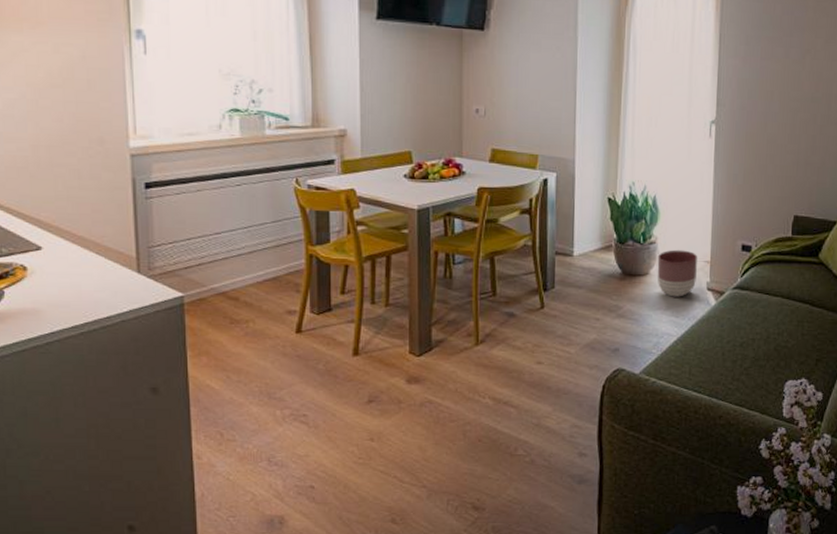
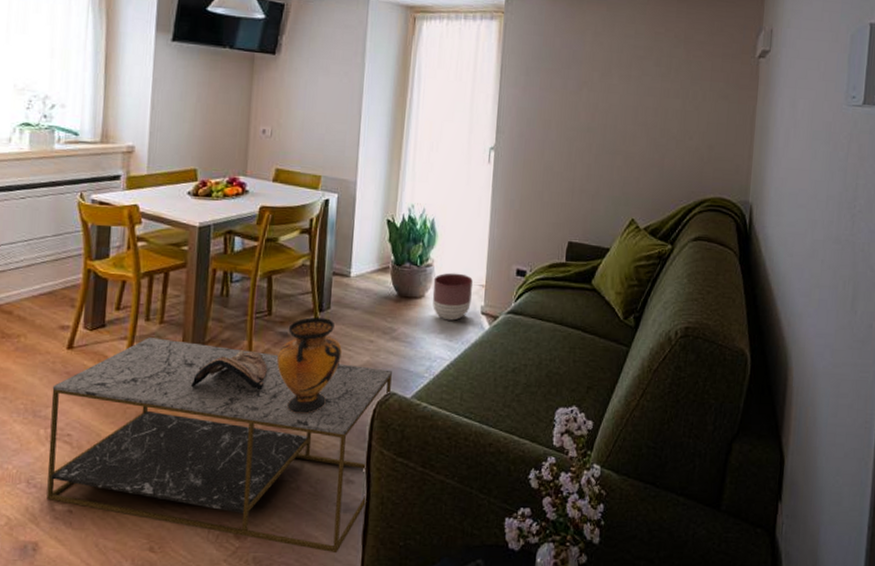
coffee table: none [285,320,620,522] -> present [46,337,392,554]
animal skull: none [421,330,495,369] -> present [191,350,267,391]
vase: none [504,297,568,392] -> present [277,317,342,415]

